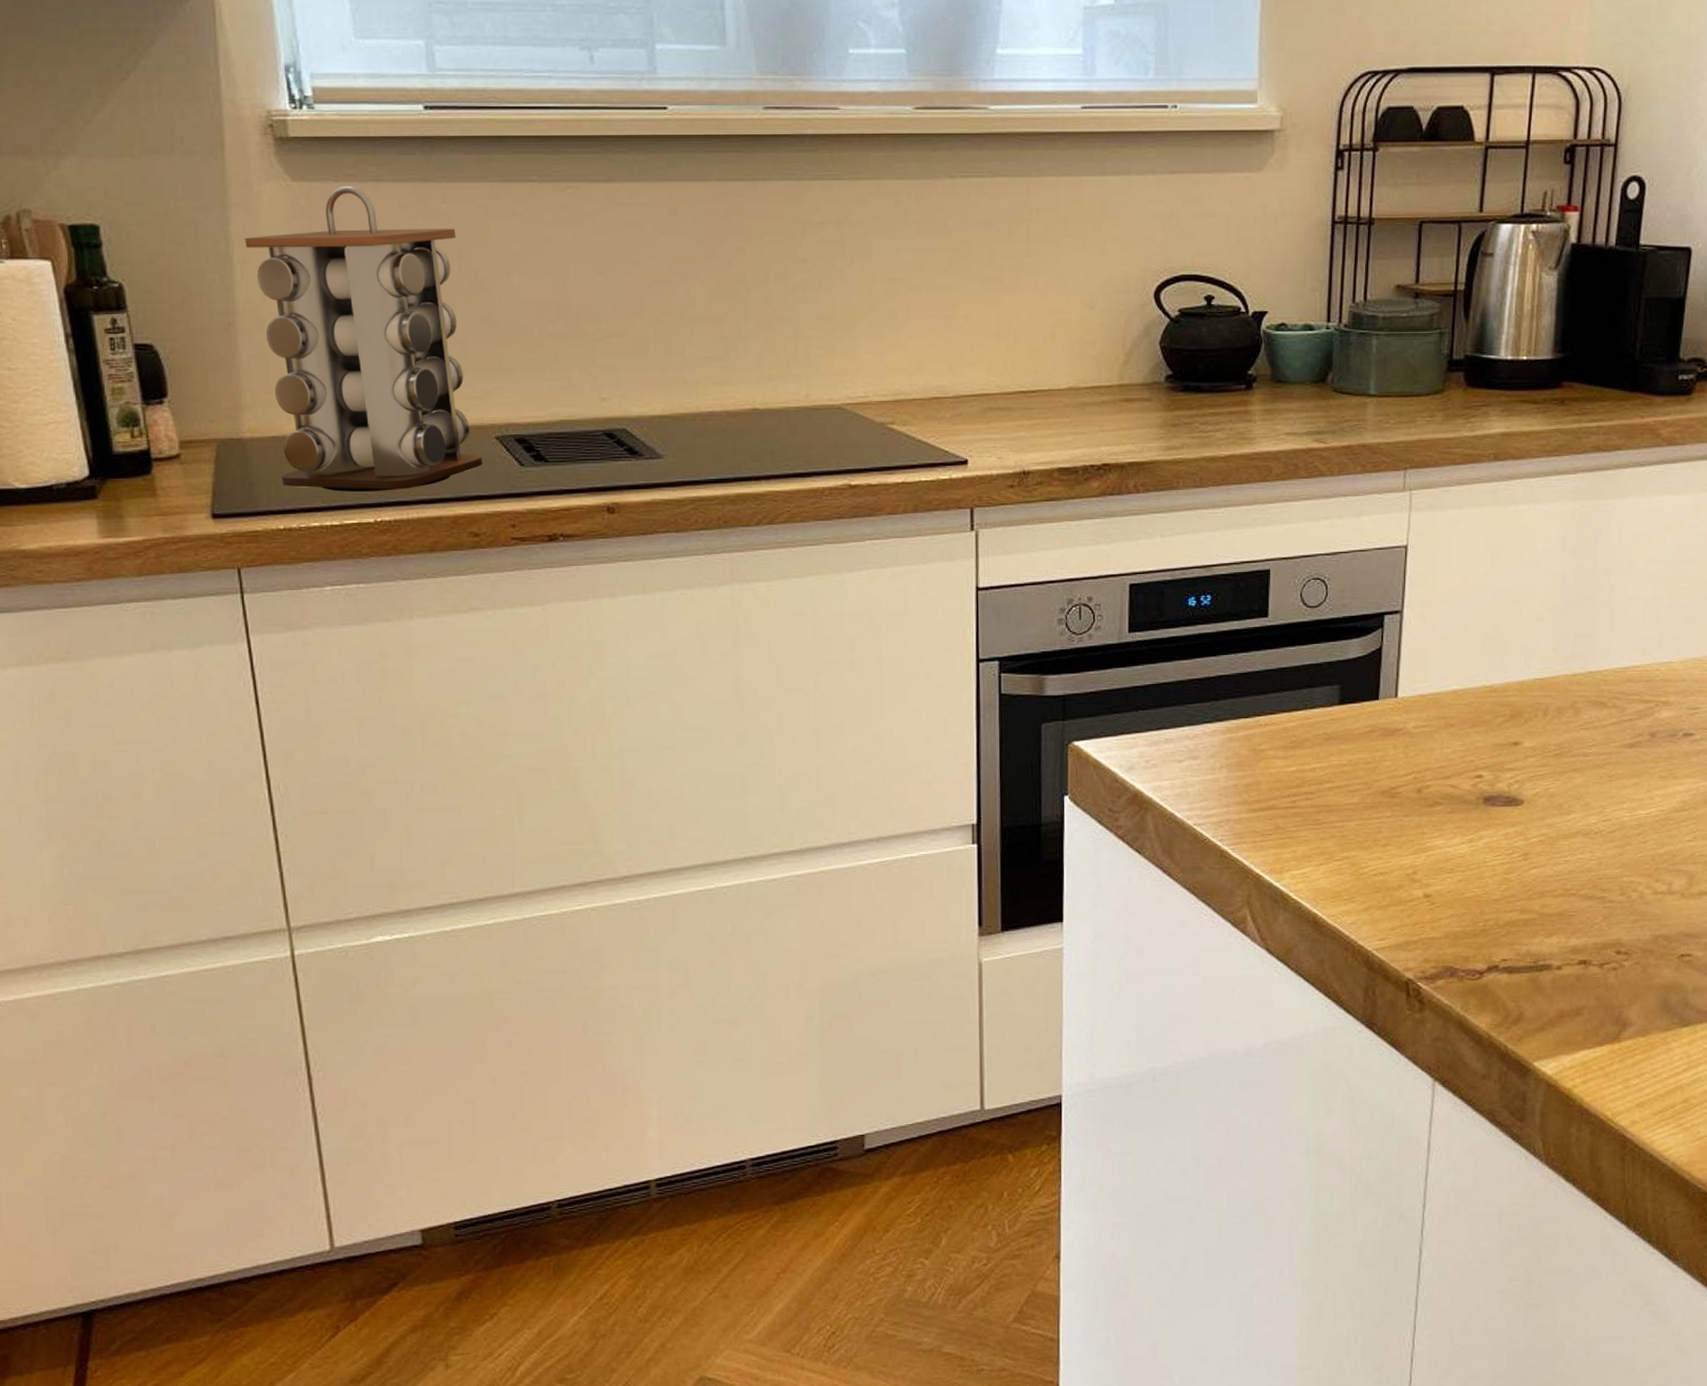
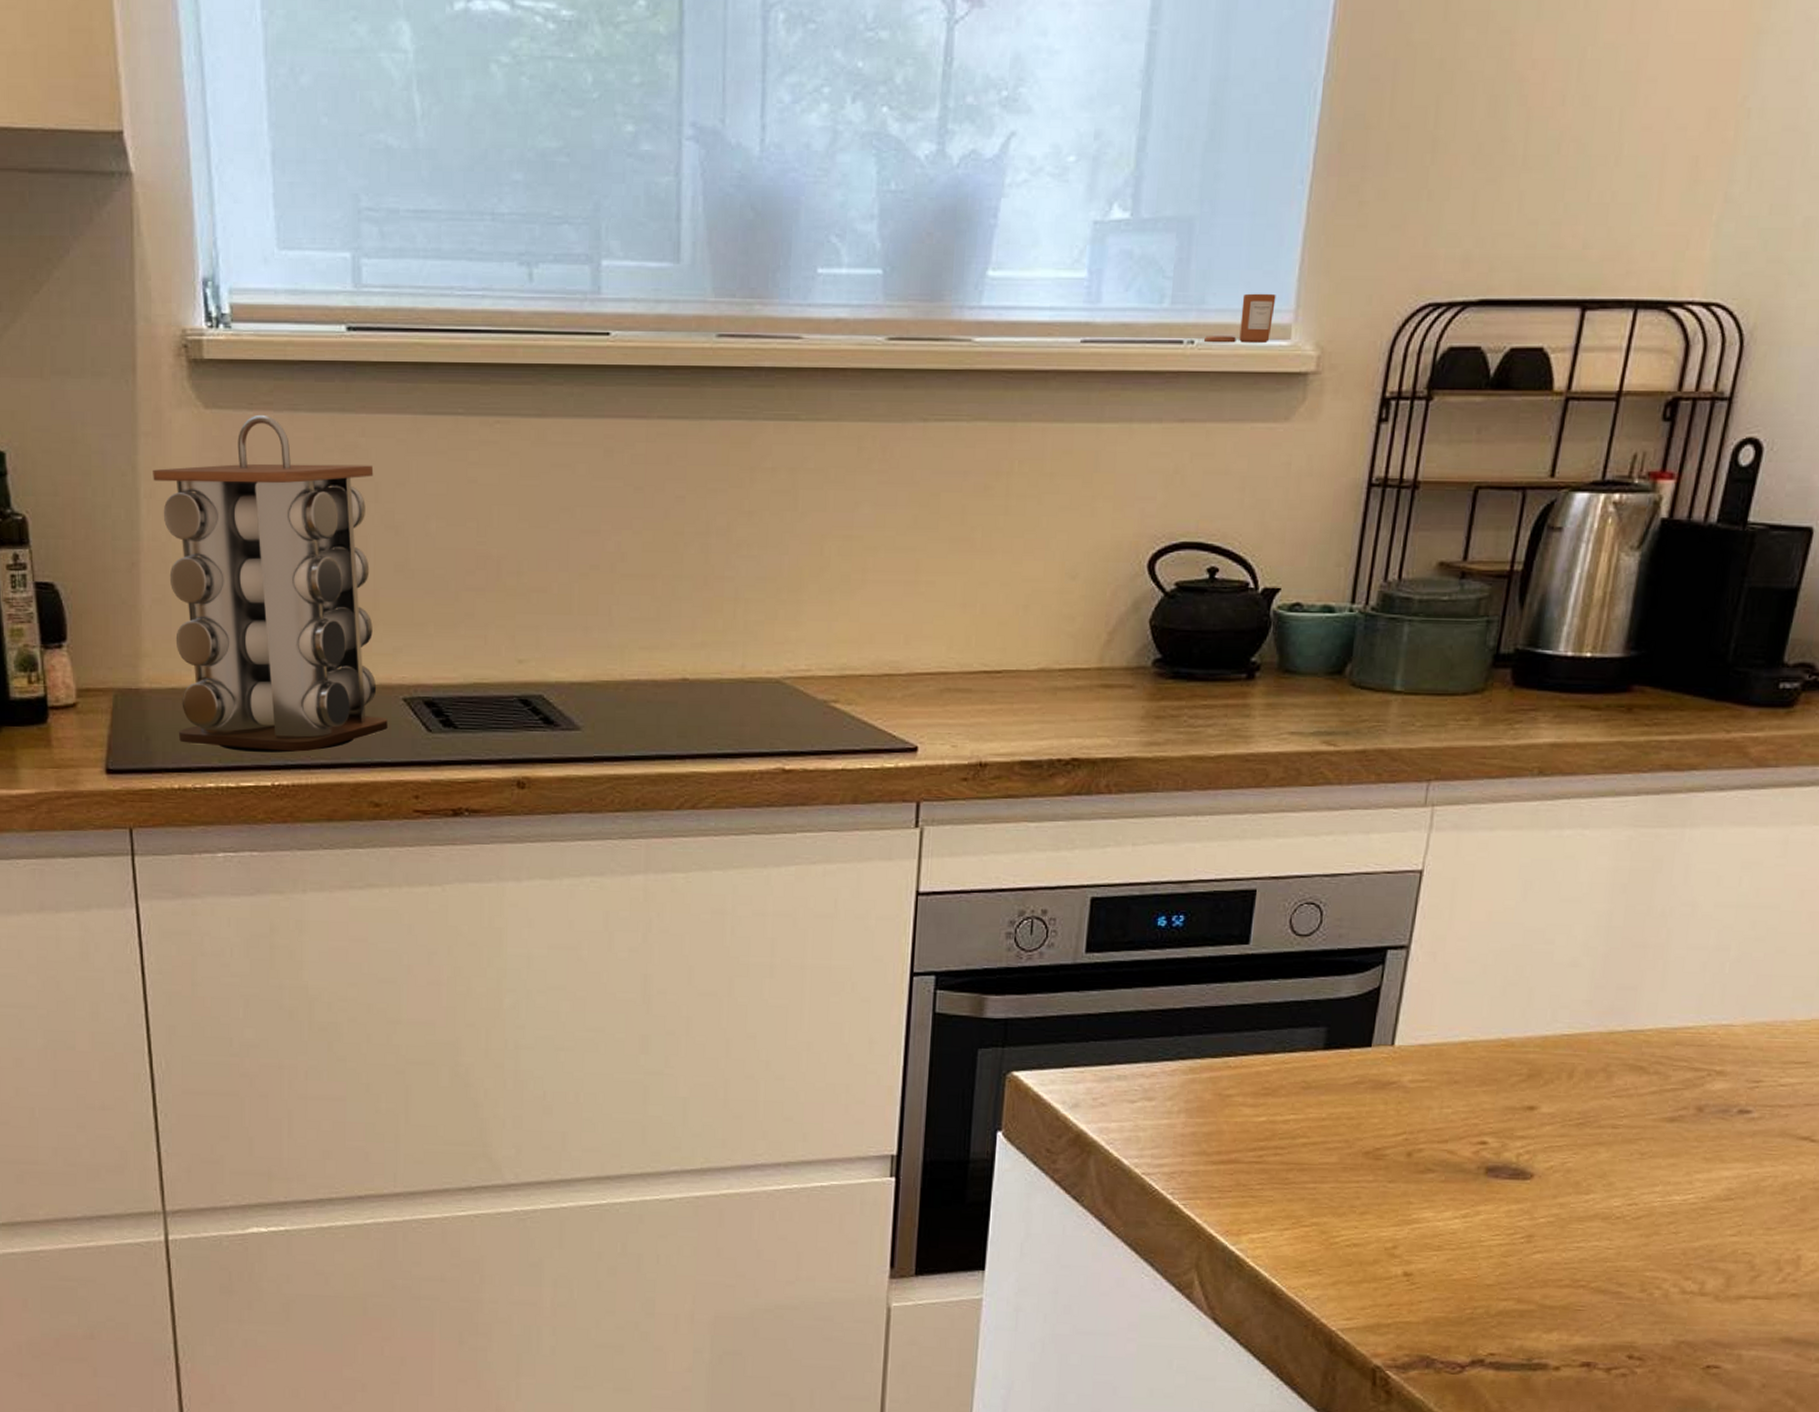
candle: none [1184,65,1242,107] -> present [1203,293,1276,344]

